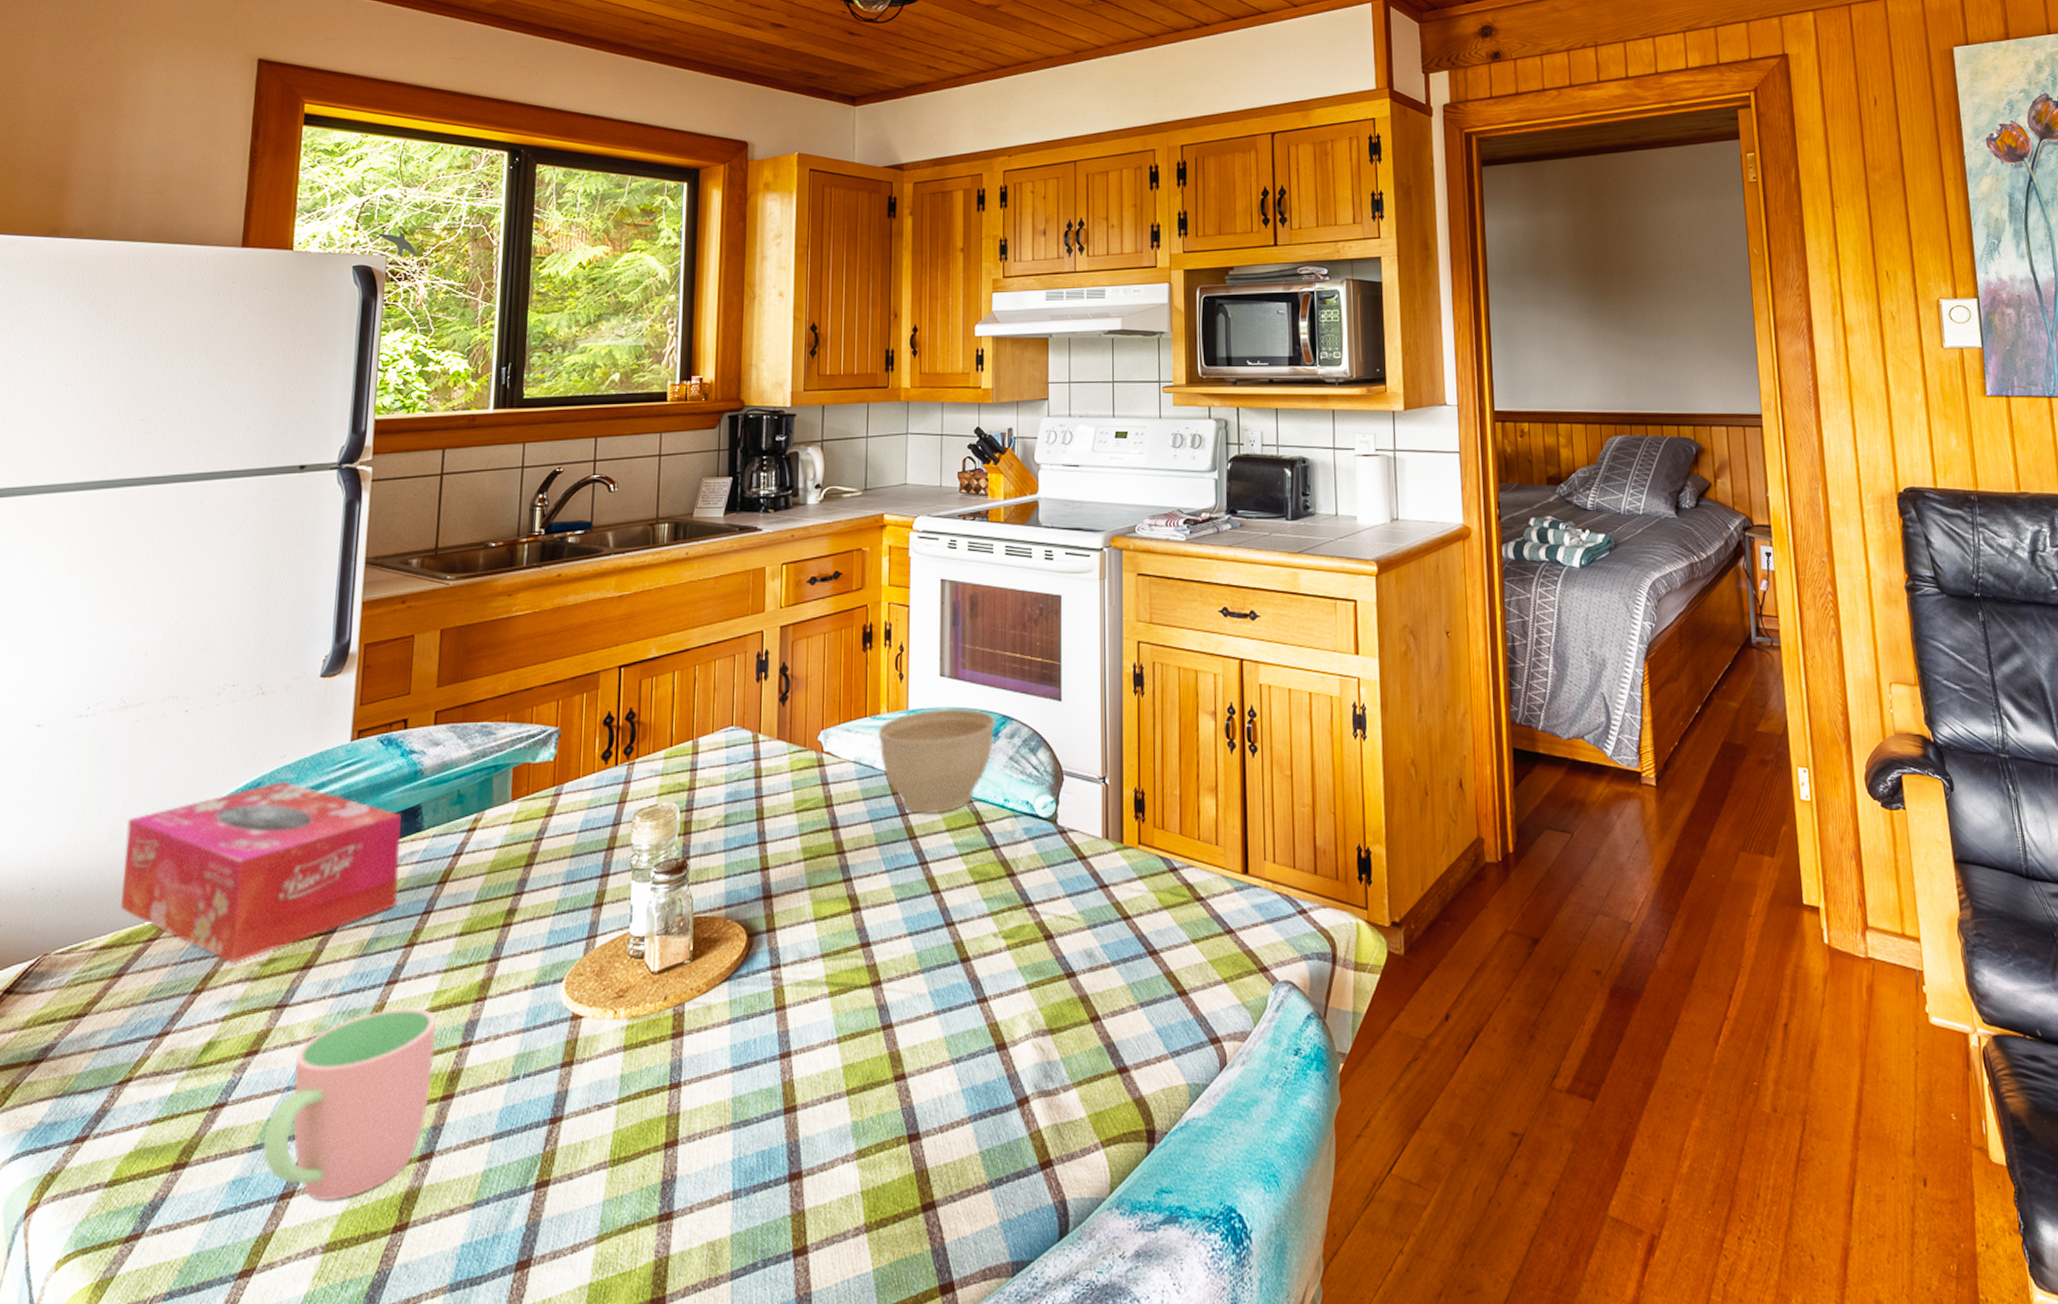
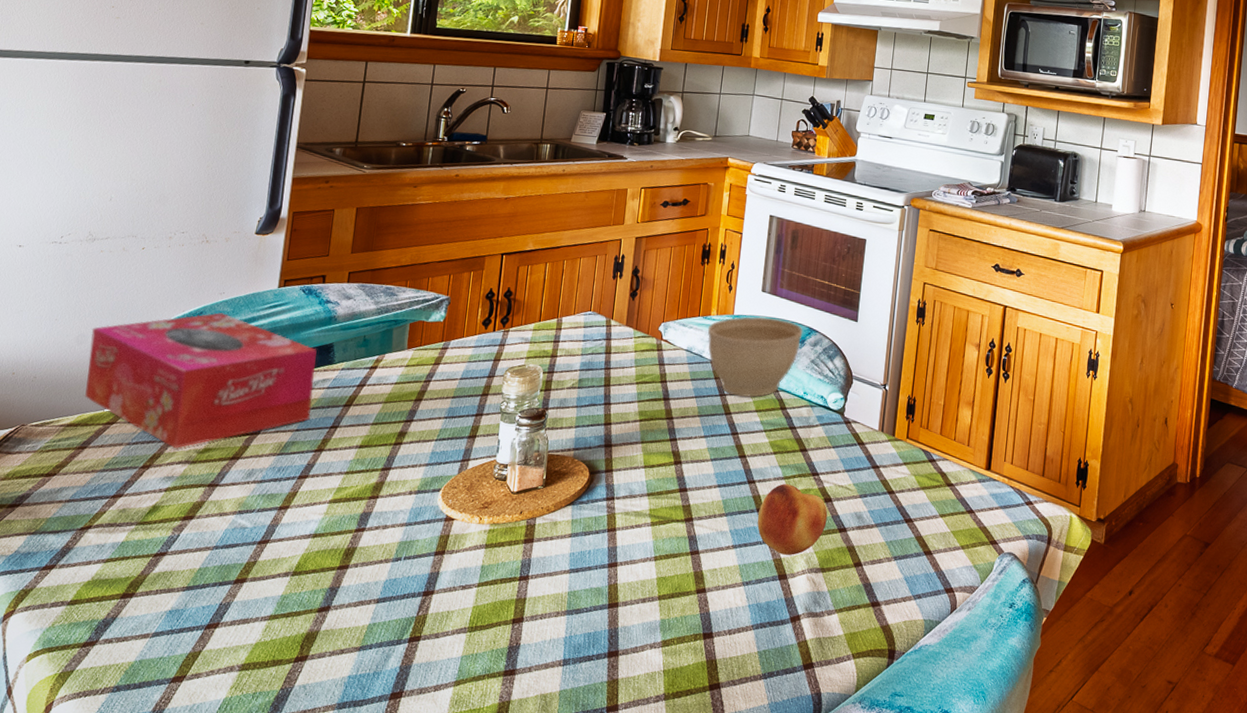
cup: present [263,1007,437,1201] -> none [195,496,337,634]
fruit: none [962,922,1050,1016] -> present [757,484,828,555]

